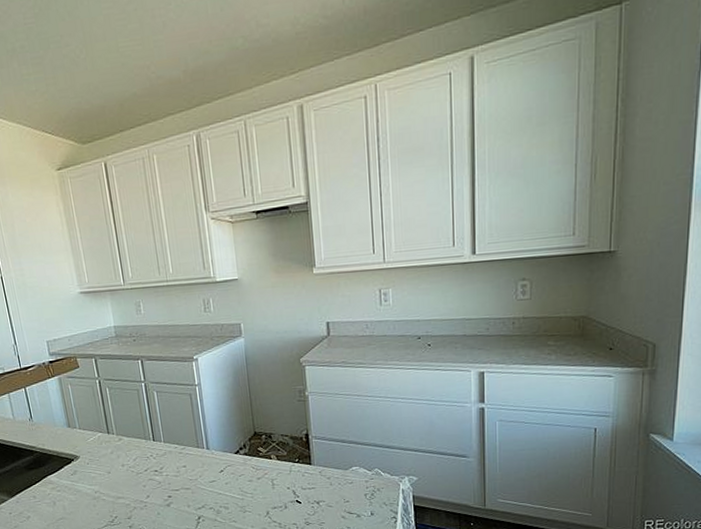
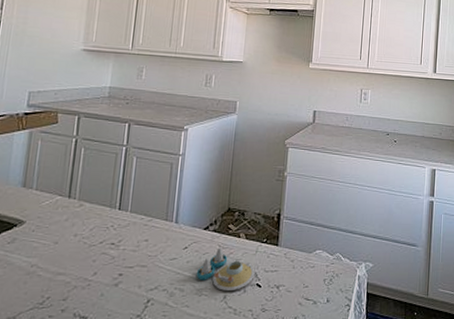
salt and pepper shaker set: none [236,469,293,508] -> present [196,247,255,292]

